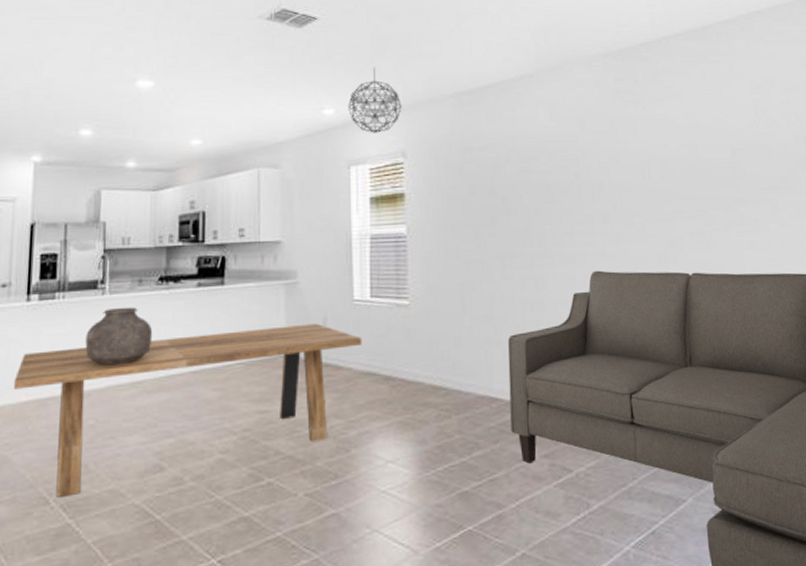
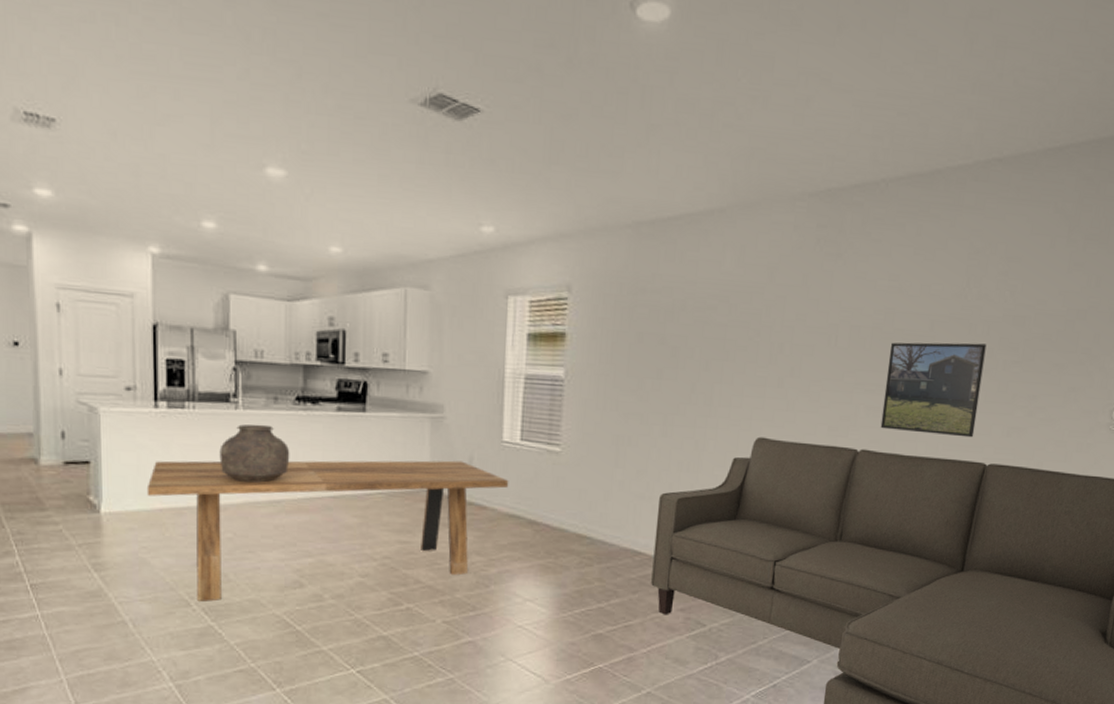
pendant light: present [348,67,402,133] -> none [510,180,572,261]
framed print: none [699,164,795,252] -> present [880,342,987,438]

